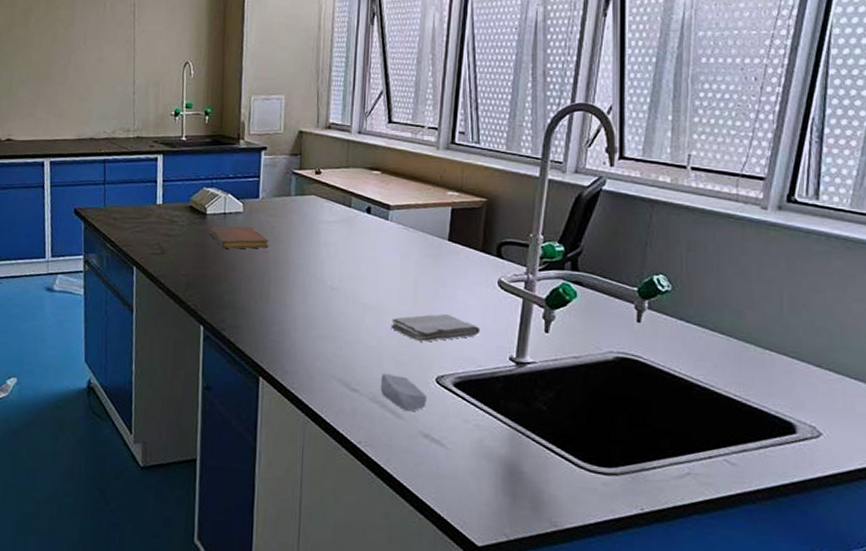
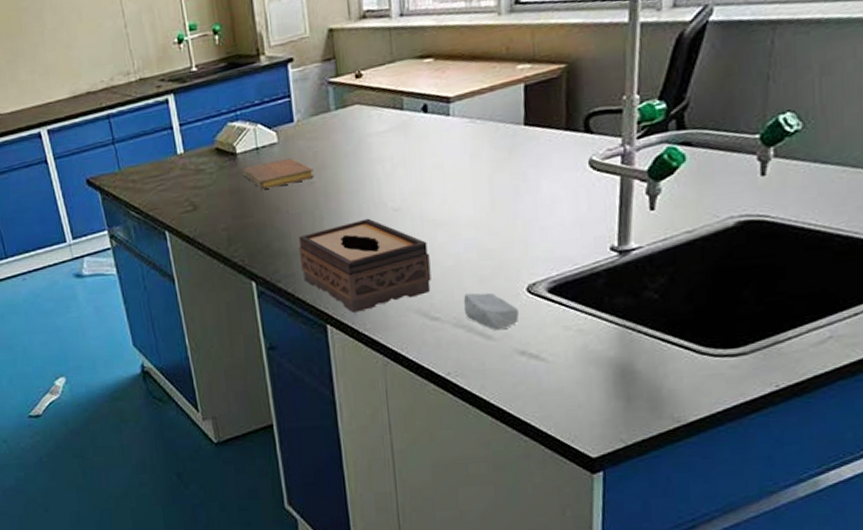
tissue box: none [245,291,357,371] -> present [298,218,431,313]
washcloth: present [391,314,480,342] -> none [467,212,573,250]

